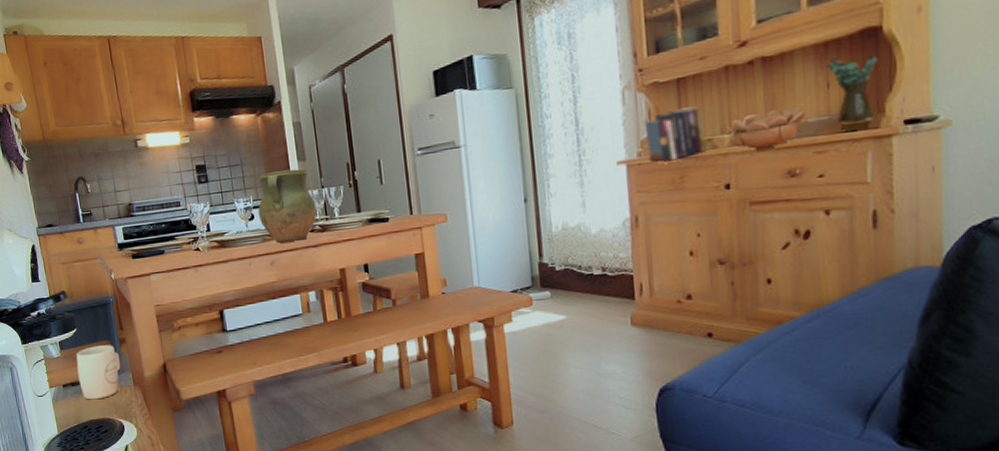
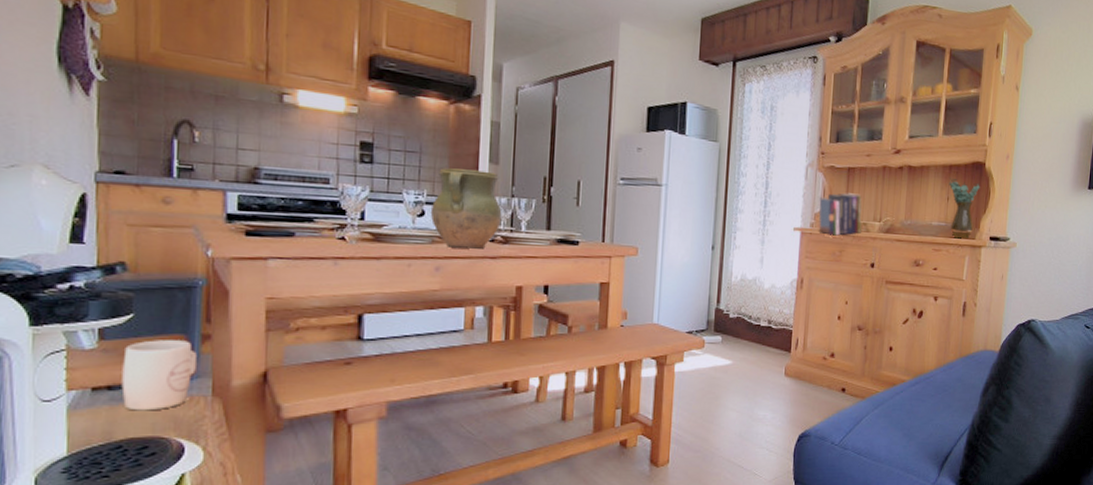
decorative bowl: present [723,106,806,149] -> none [876,210,932,239]

